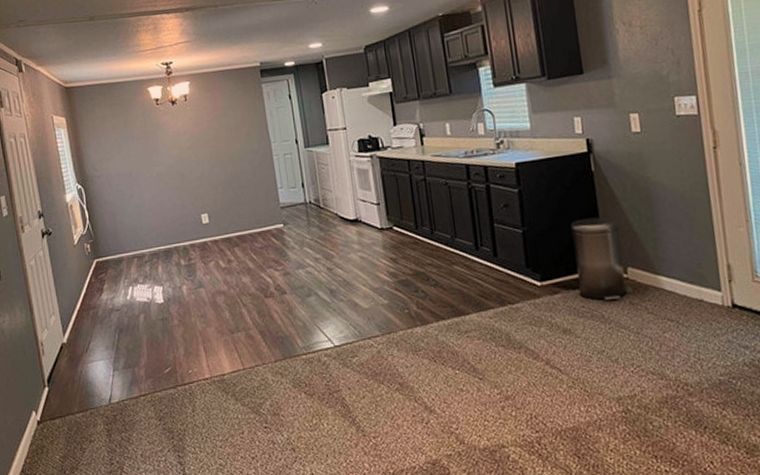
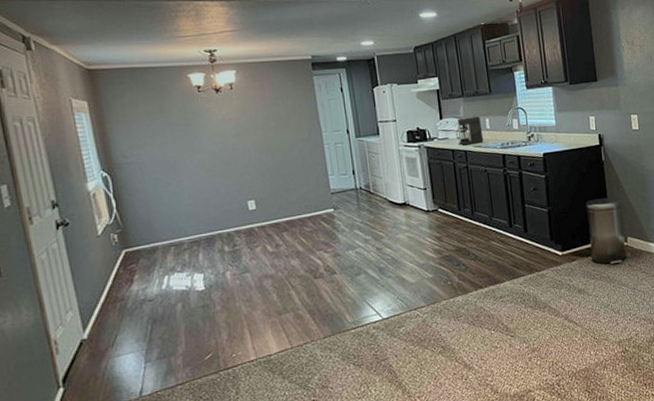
coffee maker: none [411,120,444,155] -> present [455,115,484,146]

